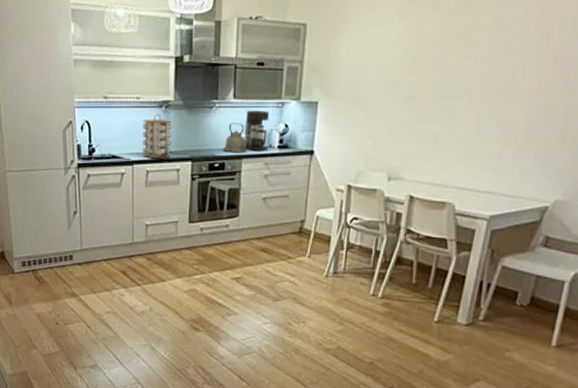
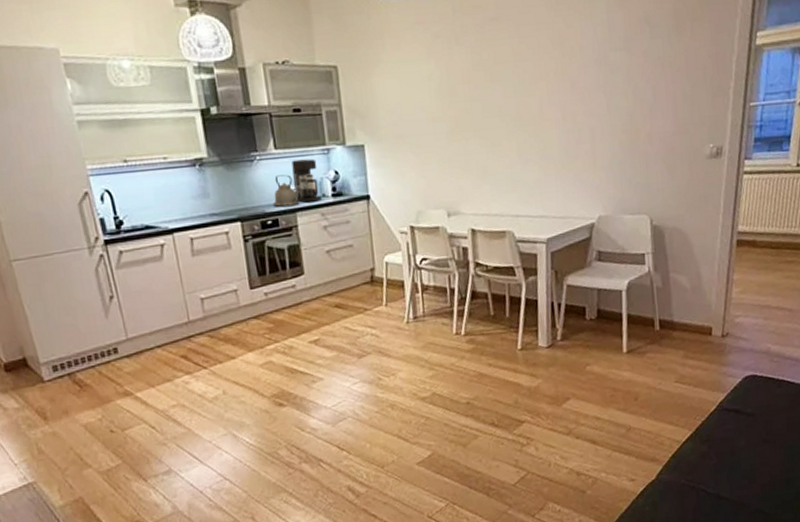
spice rack: present [142,113,172,159] -> none [175,173,216,225]

